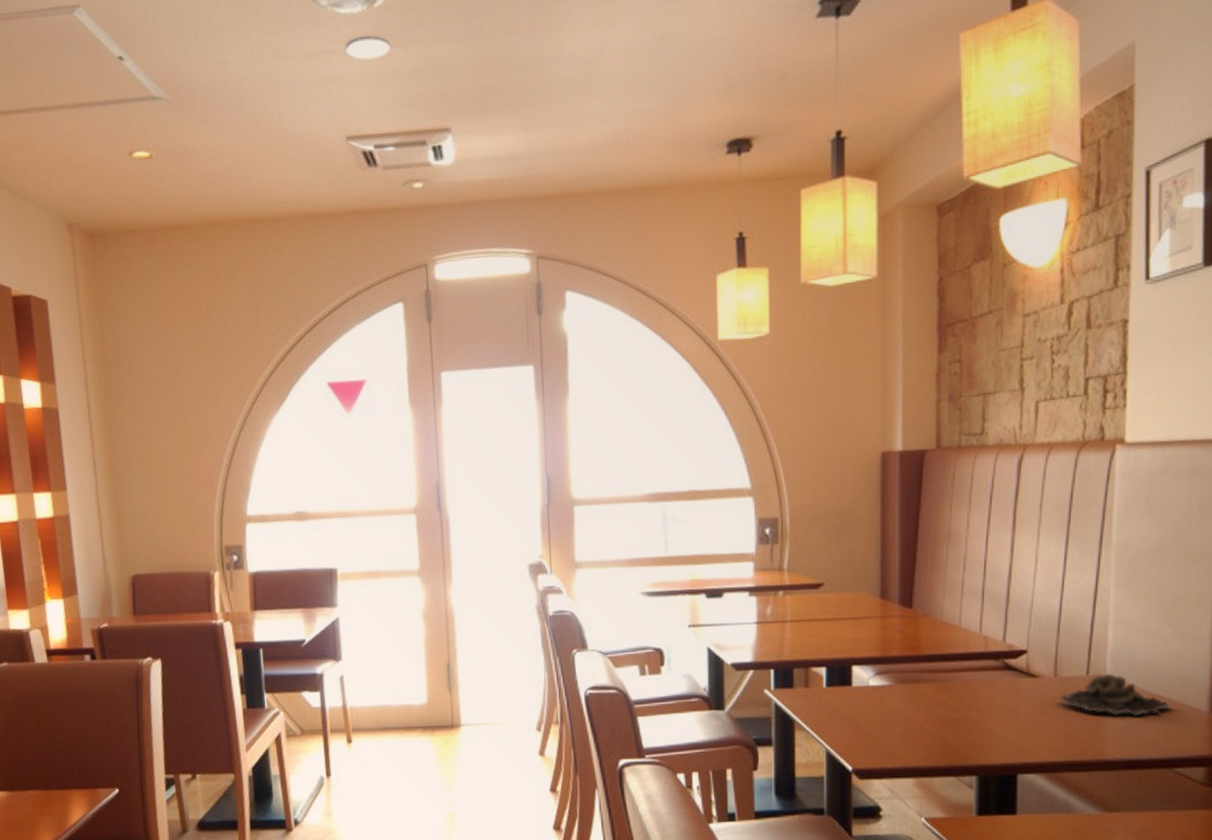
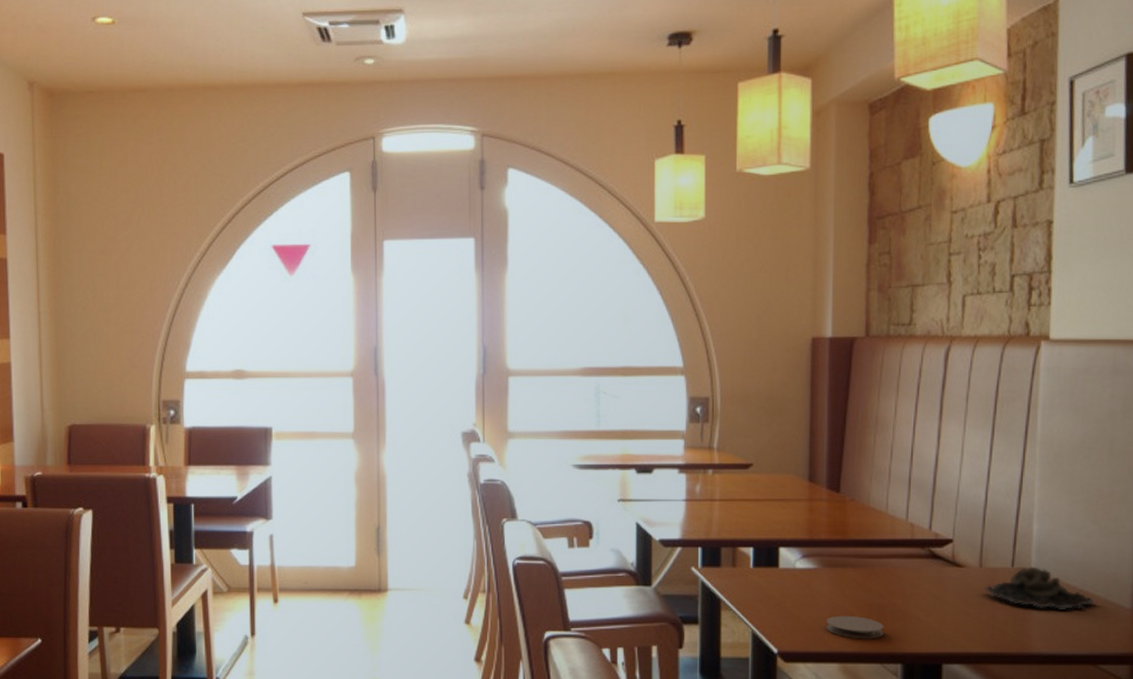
coaster: none [901,730,959,754] -> present [826,615,884,639]

